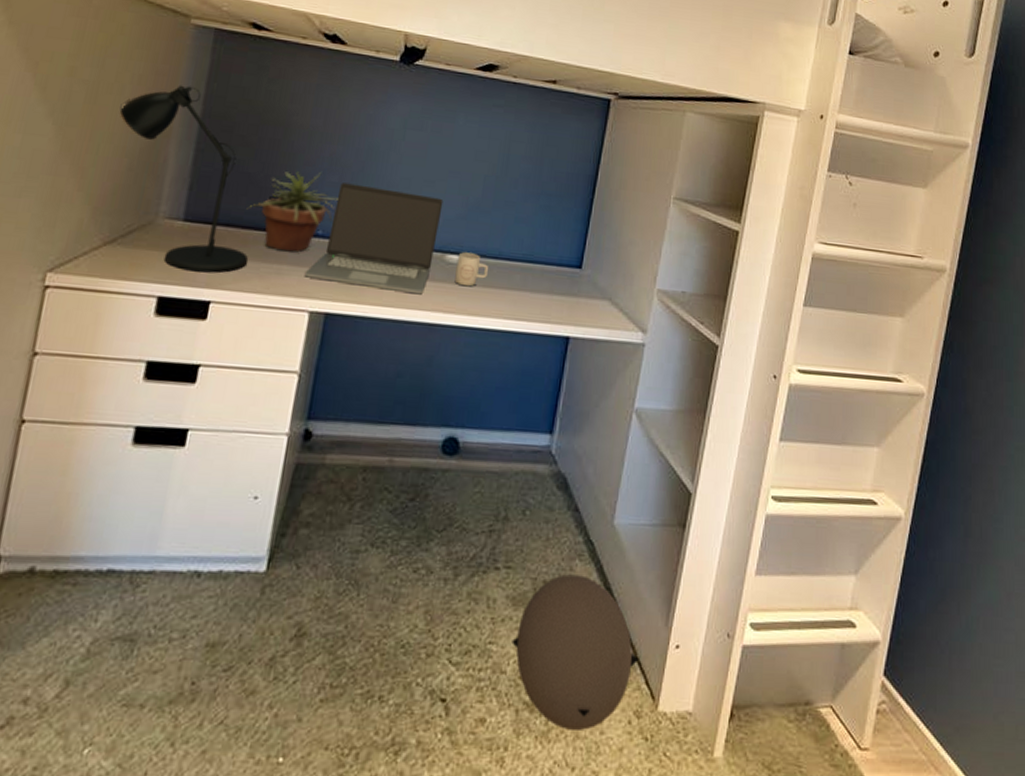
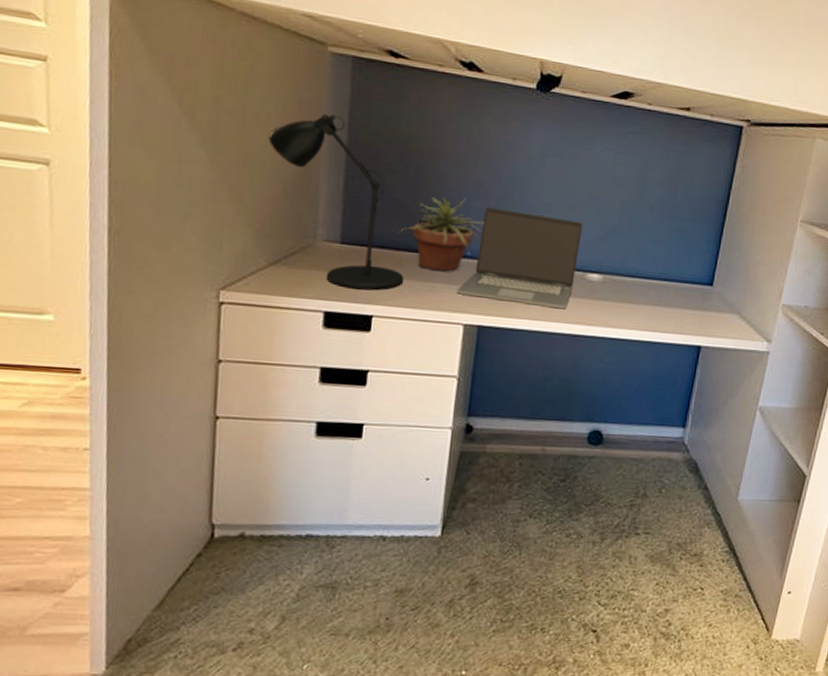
mug: present [454,252,489,287] -> none [595,271,627,303]
ball: present [512,574,639,730] -> none [650,538,757,653]

